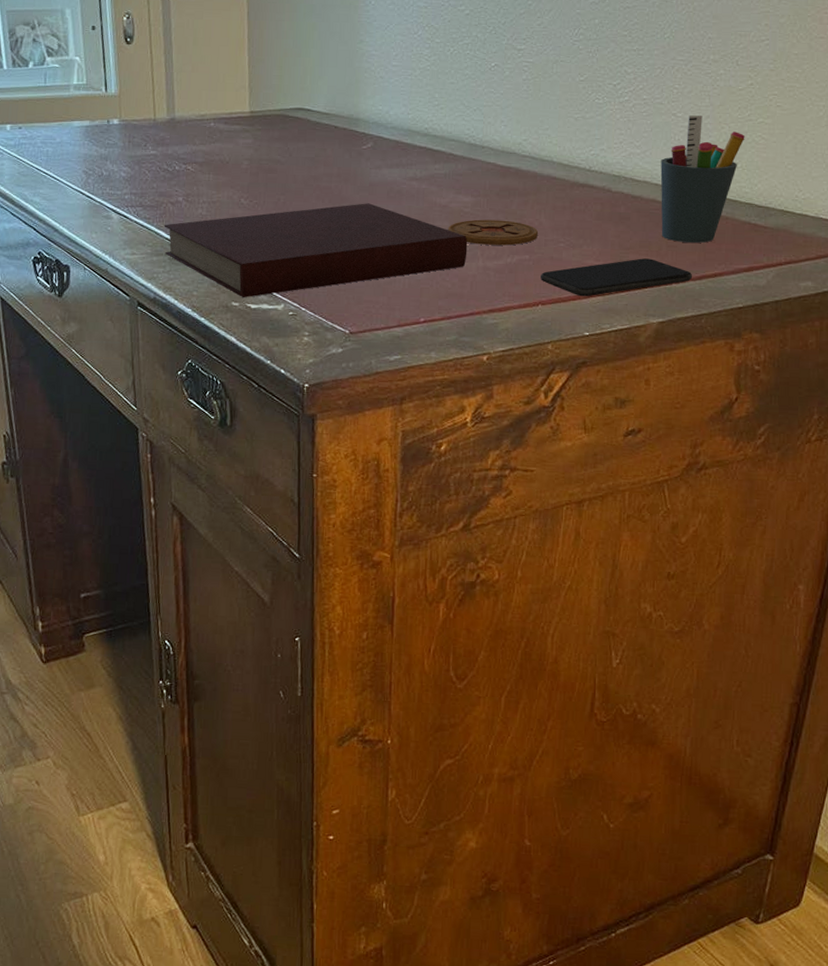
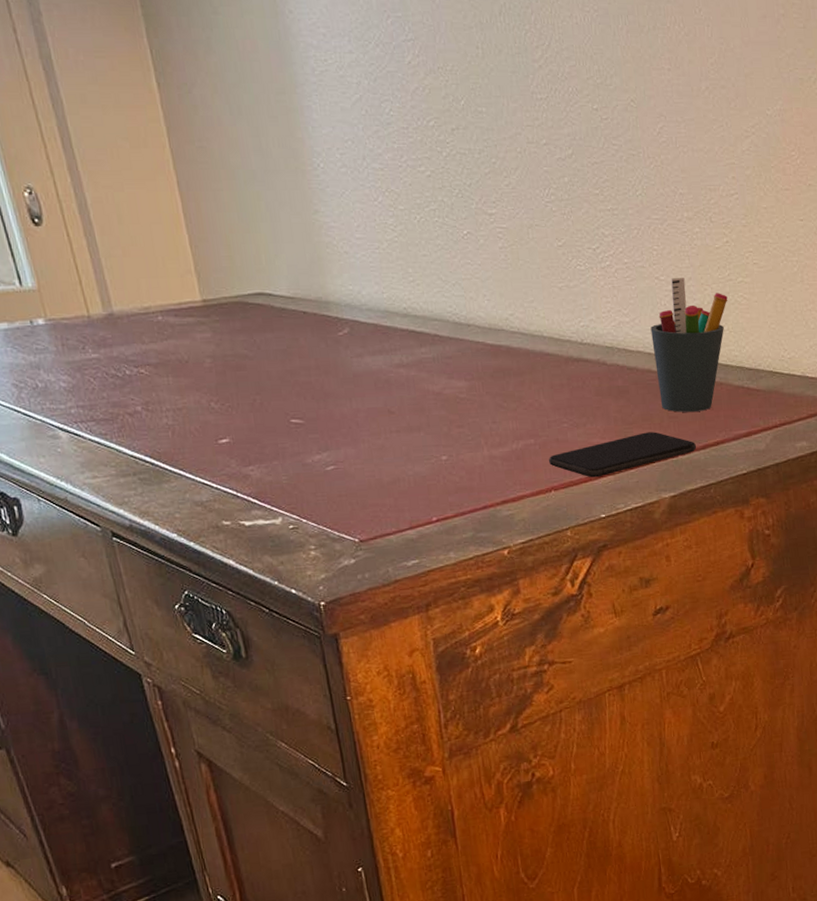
notebook: present [164,203,468,297] -> none [125,396,471,514]
coaster: present [447,219,539,246] -> none [445,403,541,432]

